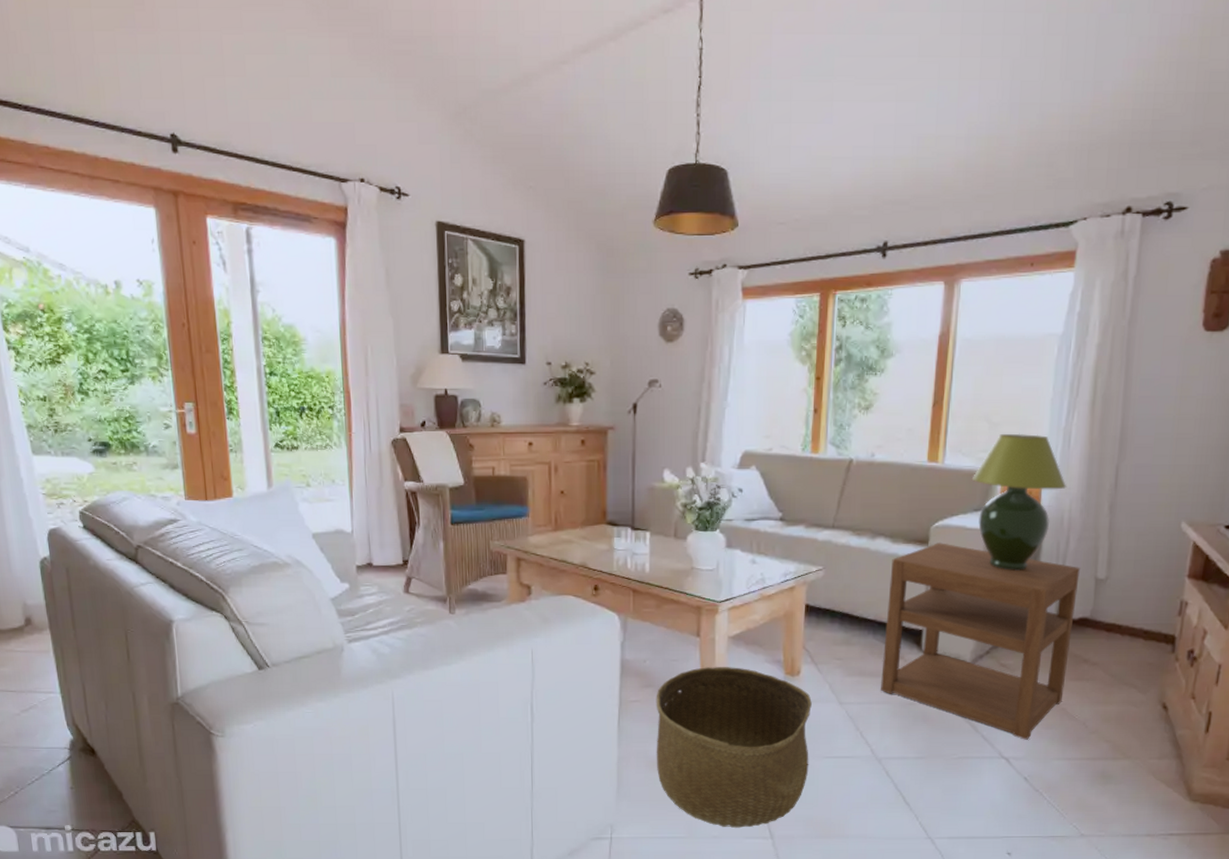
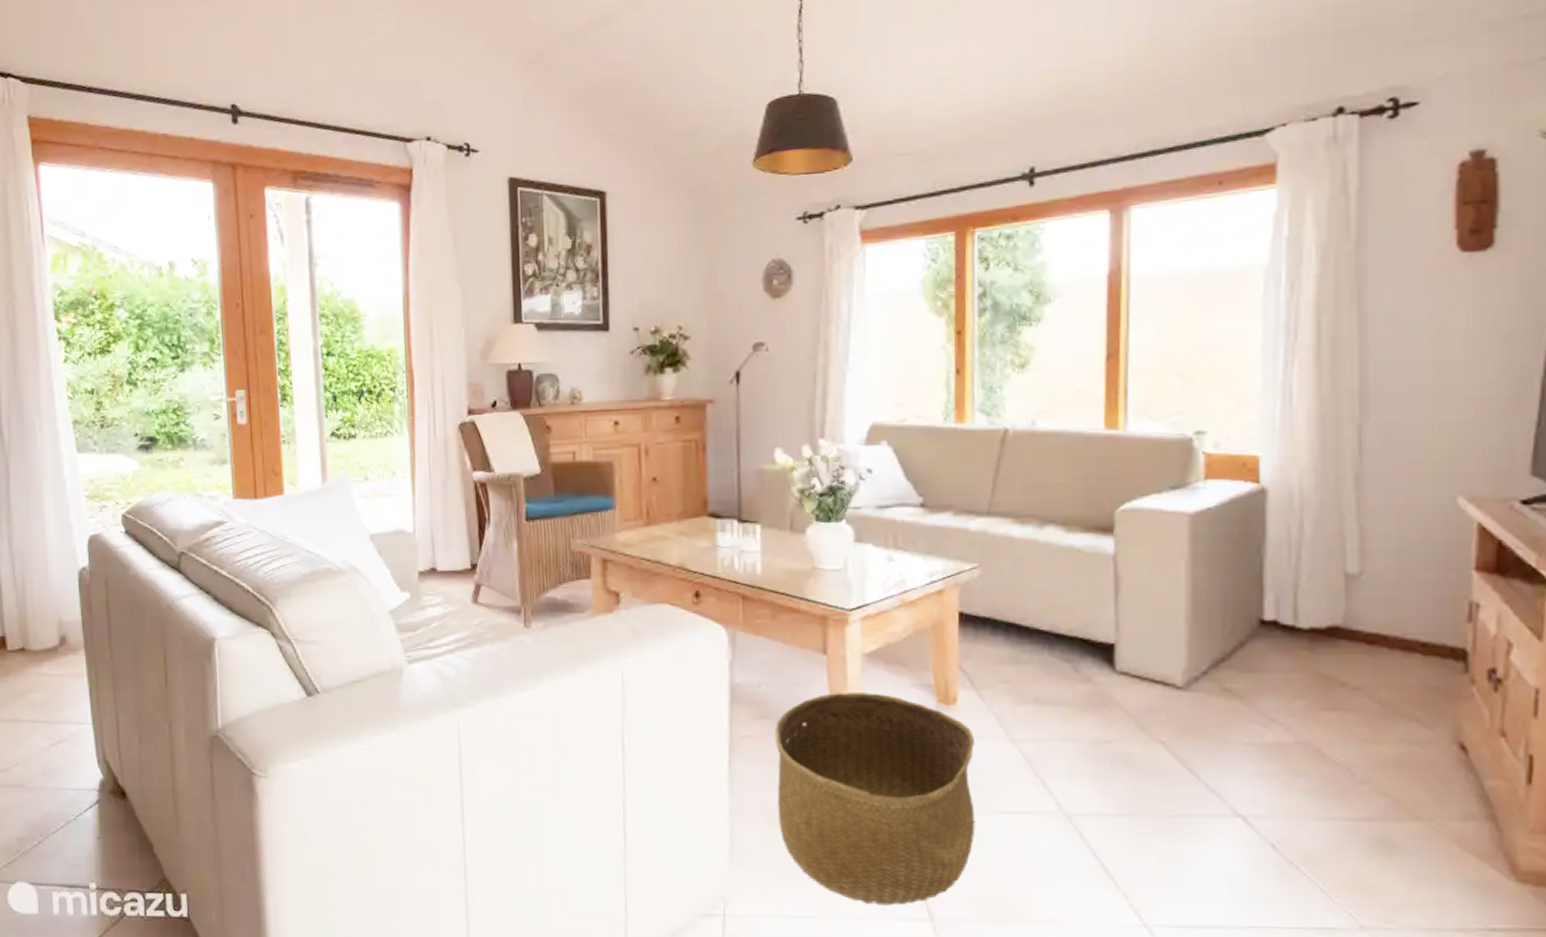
nightstand: present [881,543,1080,740] -> none [1063,530,1322,792]
table lamp: present [971,433,1067,571] -> none [1164,389,1293,565]

